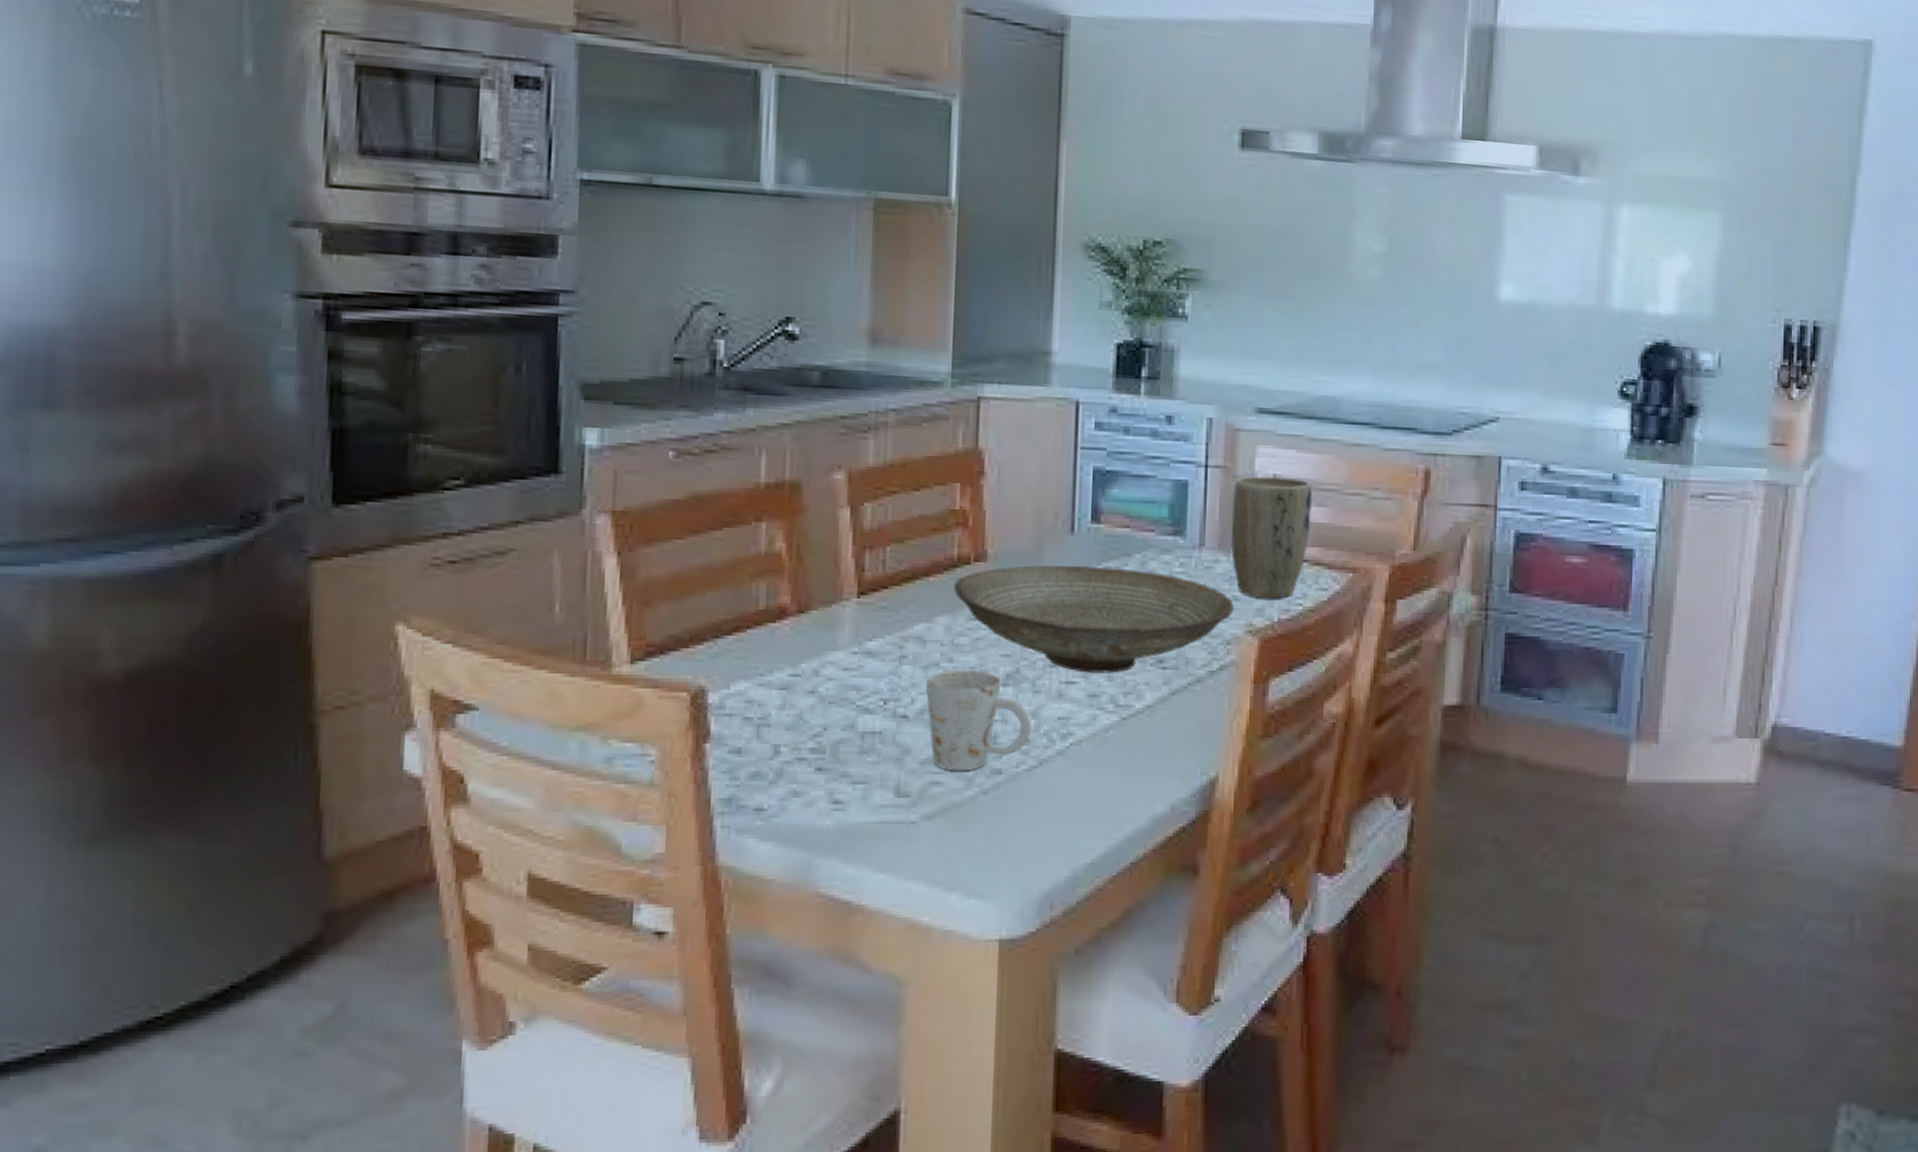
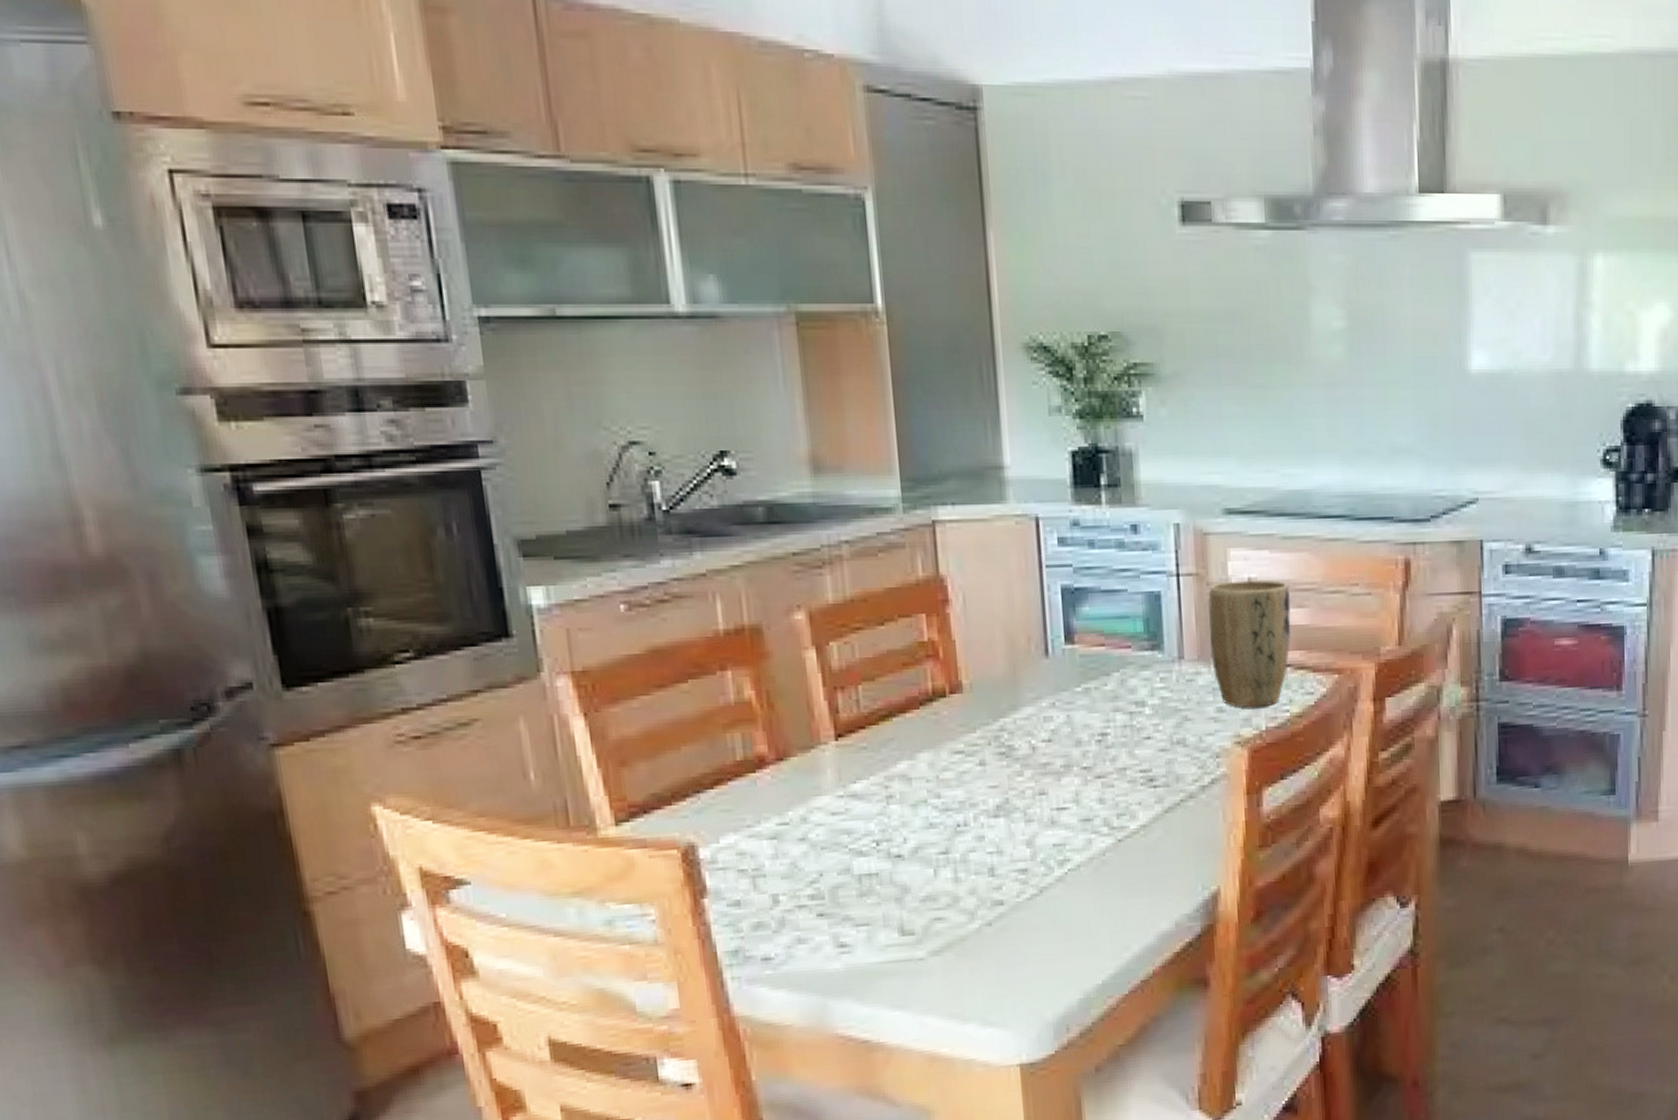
mug: present [925,669,1032,771] -> none [915,803,1029,906]
decorative bowl: present [953,565,1234,674] -> none [931,688,1220,799]

